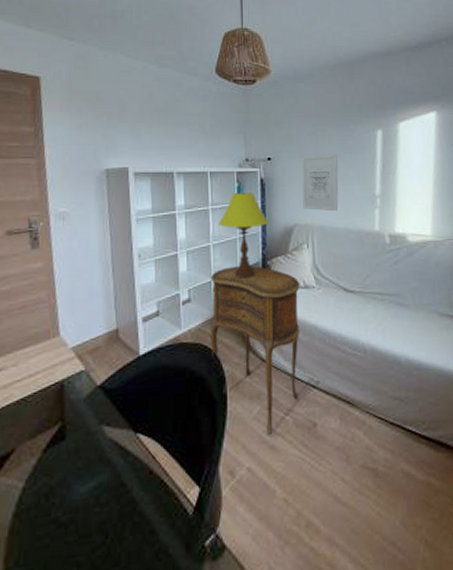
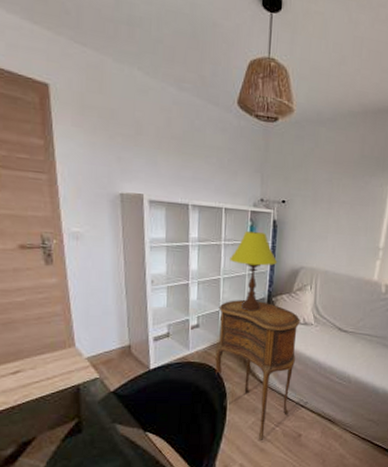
wall art: present [301,154,339,212] -> none [310,202,349,259]

